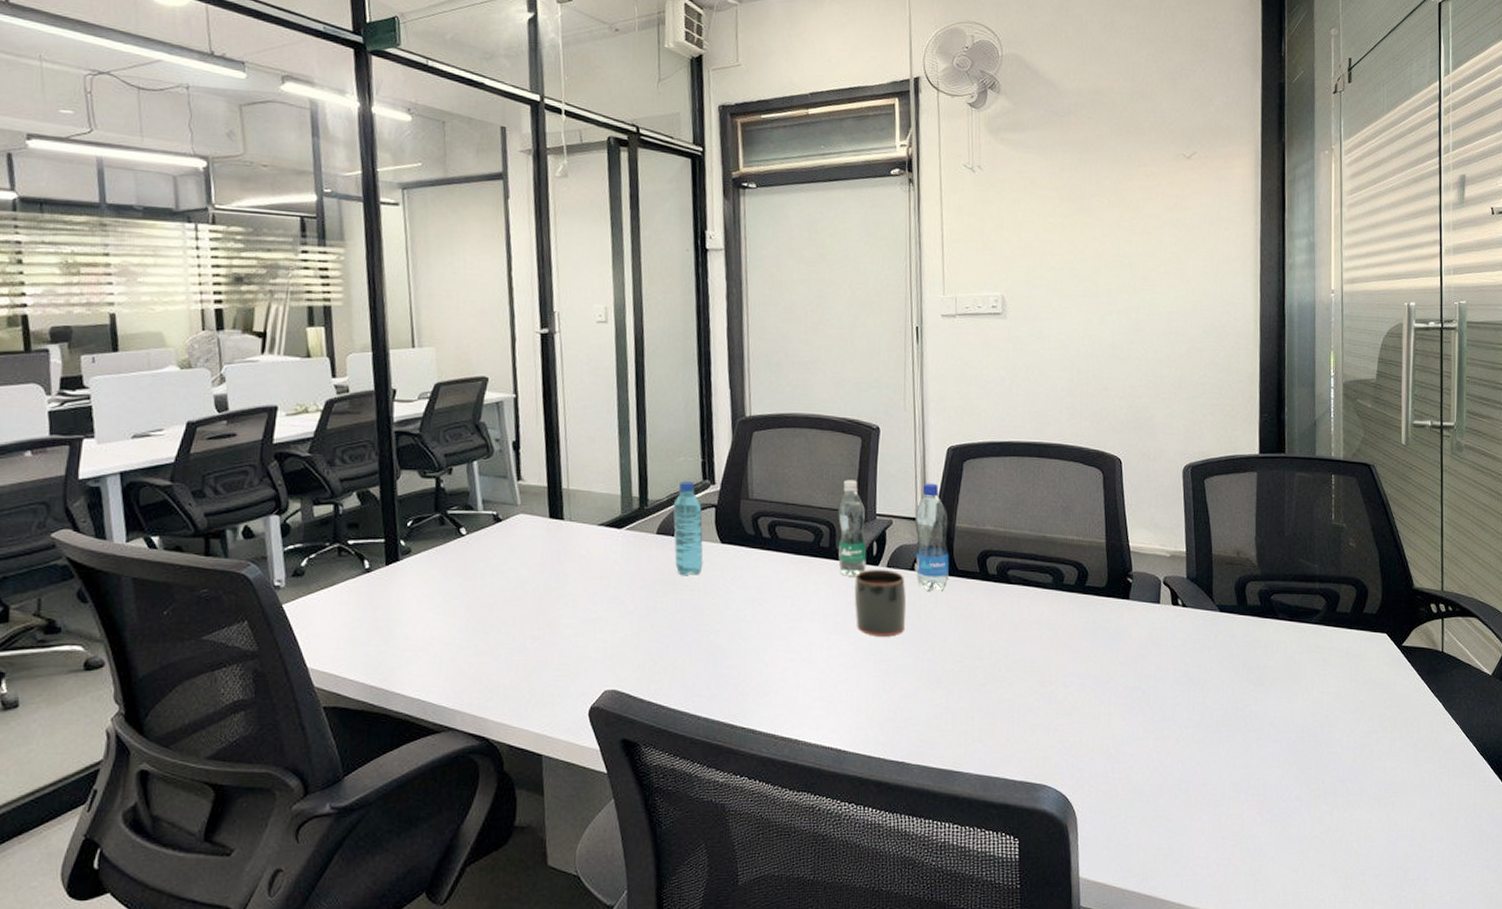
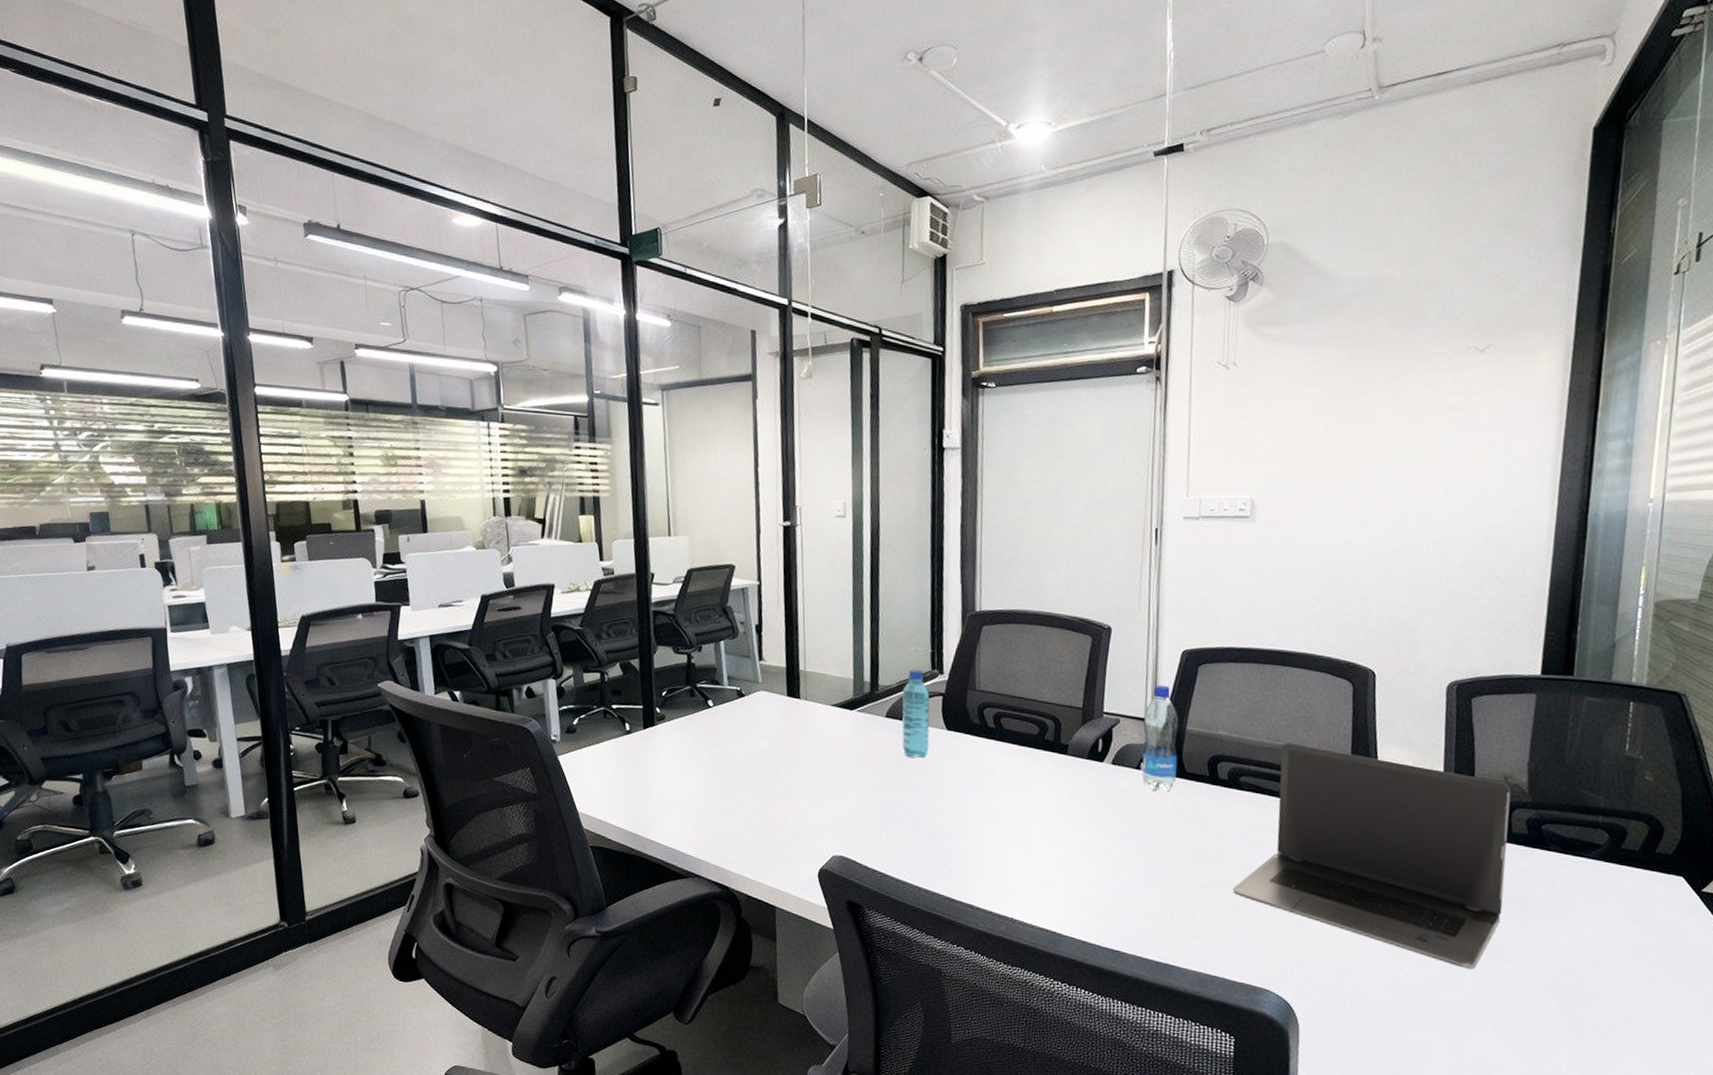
bottle: present [837,479,867,576] -> none [1062,677,1092,771]
mug: present [854,569,907,637] -> none [1076,765,1131,831]
laptop computer: none [1008,533,1245,742] -> present [1233,742,1511,970]

